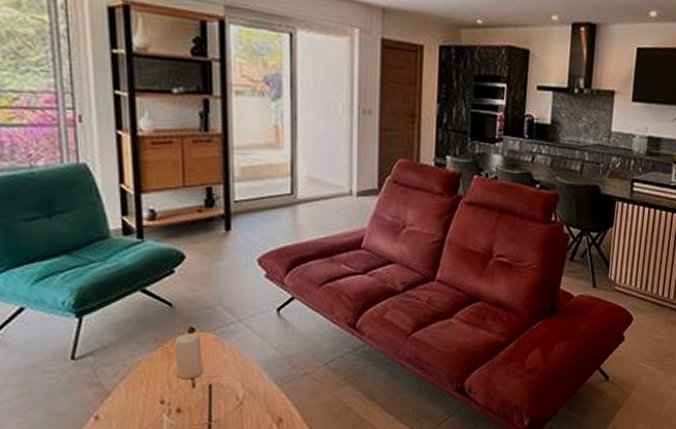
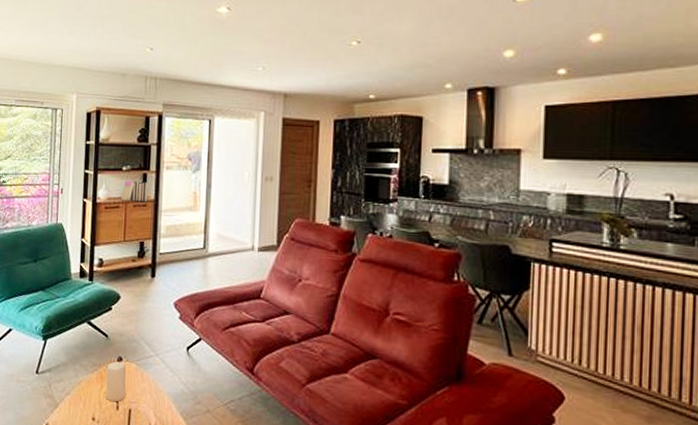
books: none [173,107,213,137] -> present [121,181,149,202]

